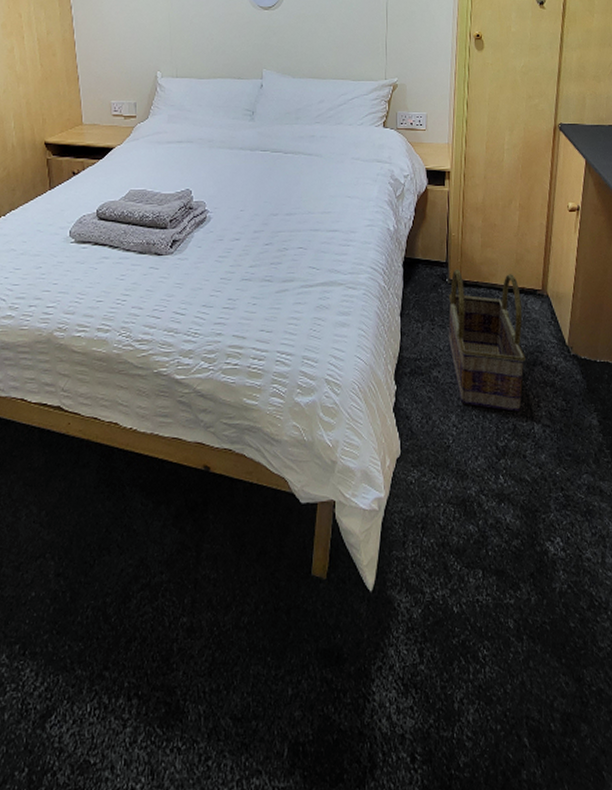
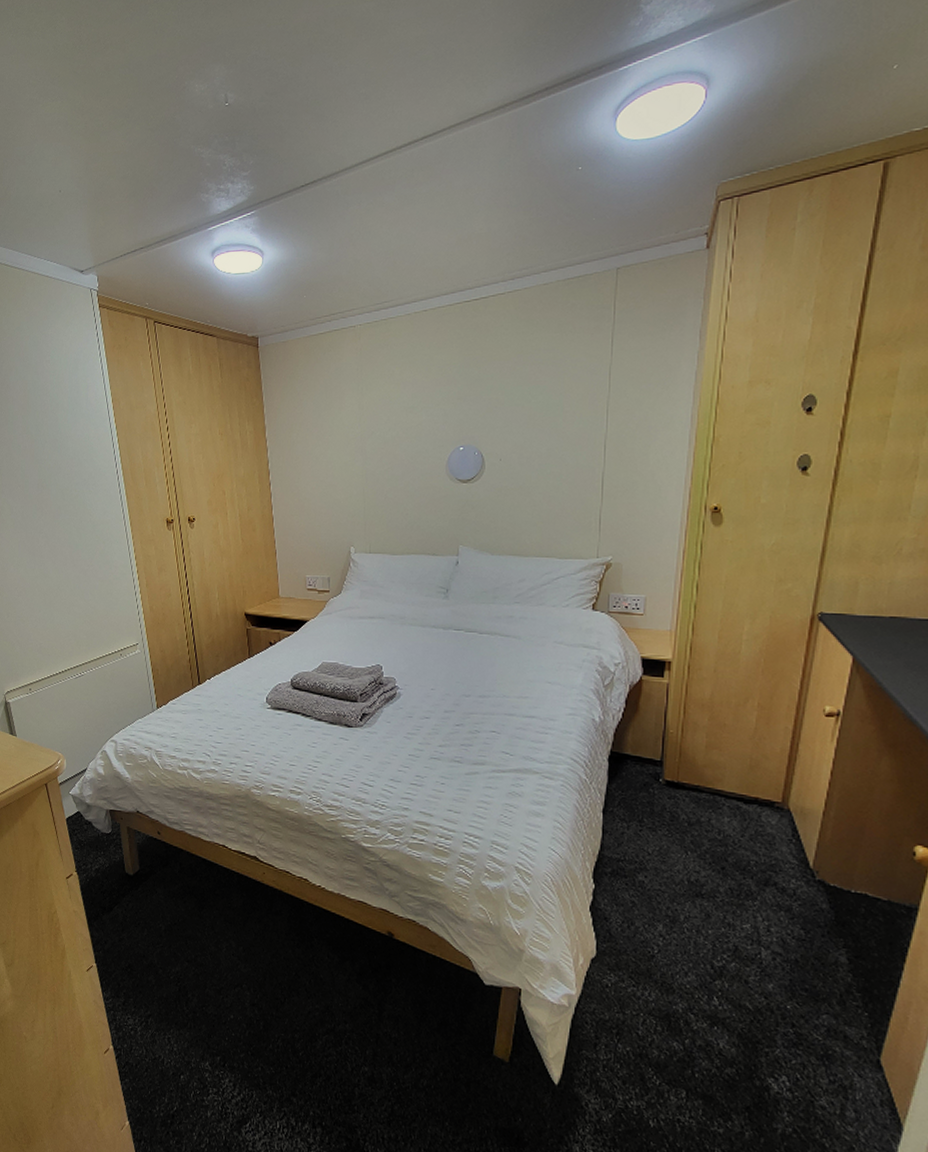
basket: present [449,268,526,412] -> none [659,769,755,933]

